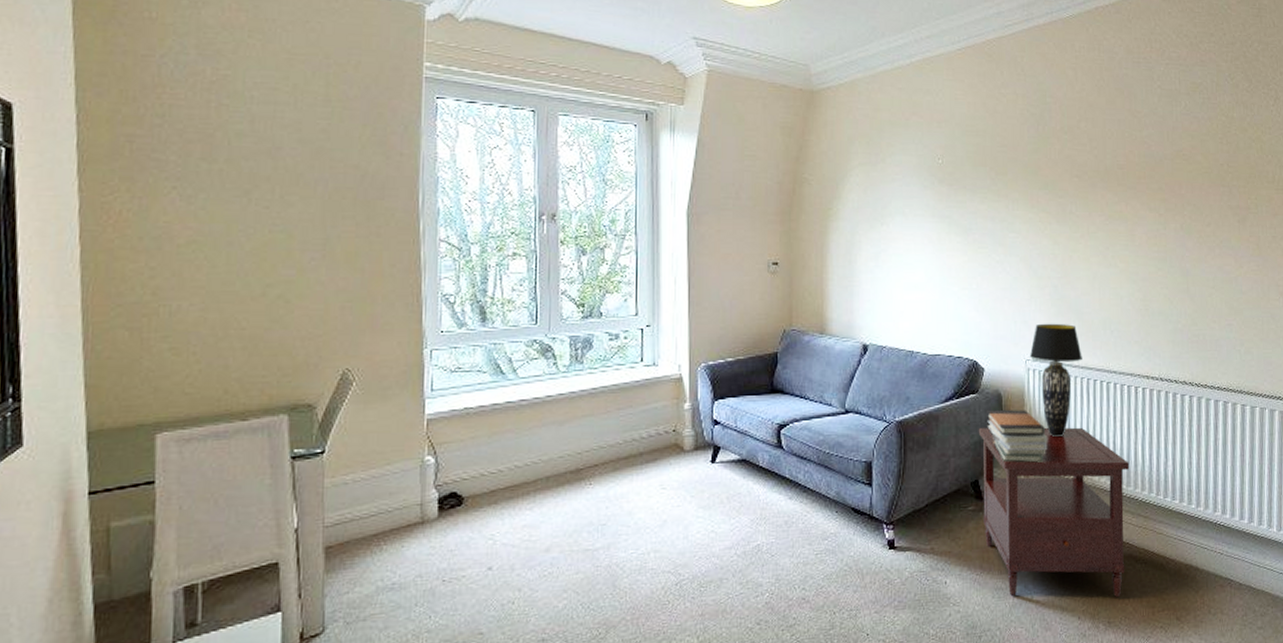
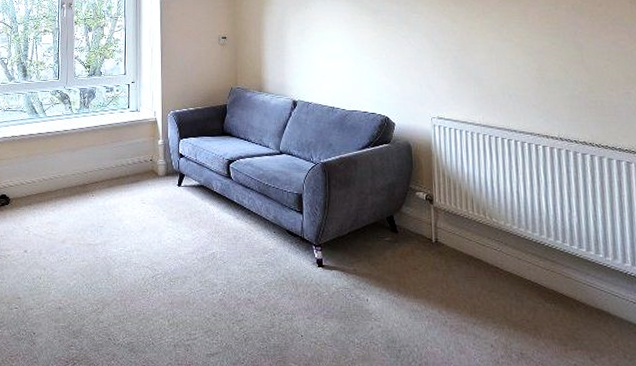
side table: present [978,427,1130,597] -> none [391,172,535,331]
book stack: present [987,409,1048,463] -> none [399,157,455,205]
table lamp: present [1029,323,1082,438] -> none [434,87,484,185]

